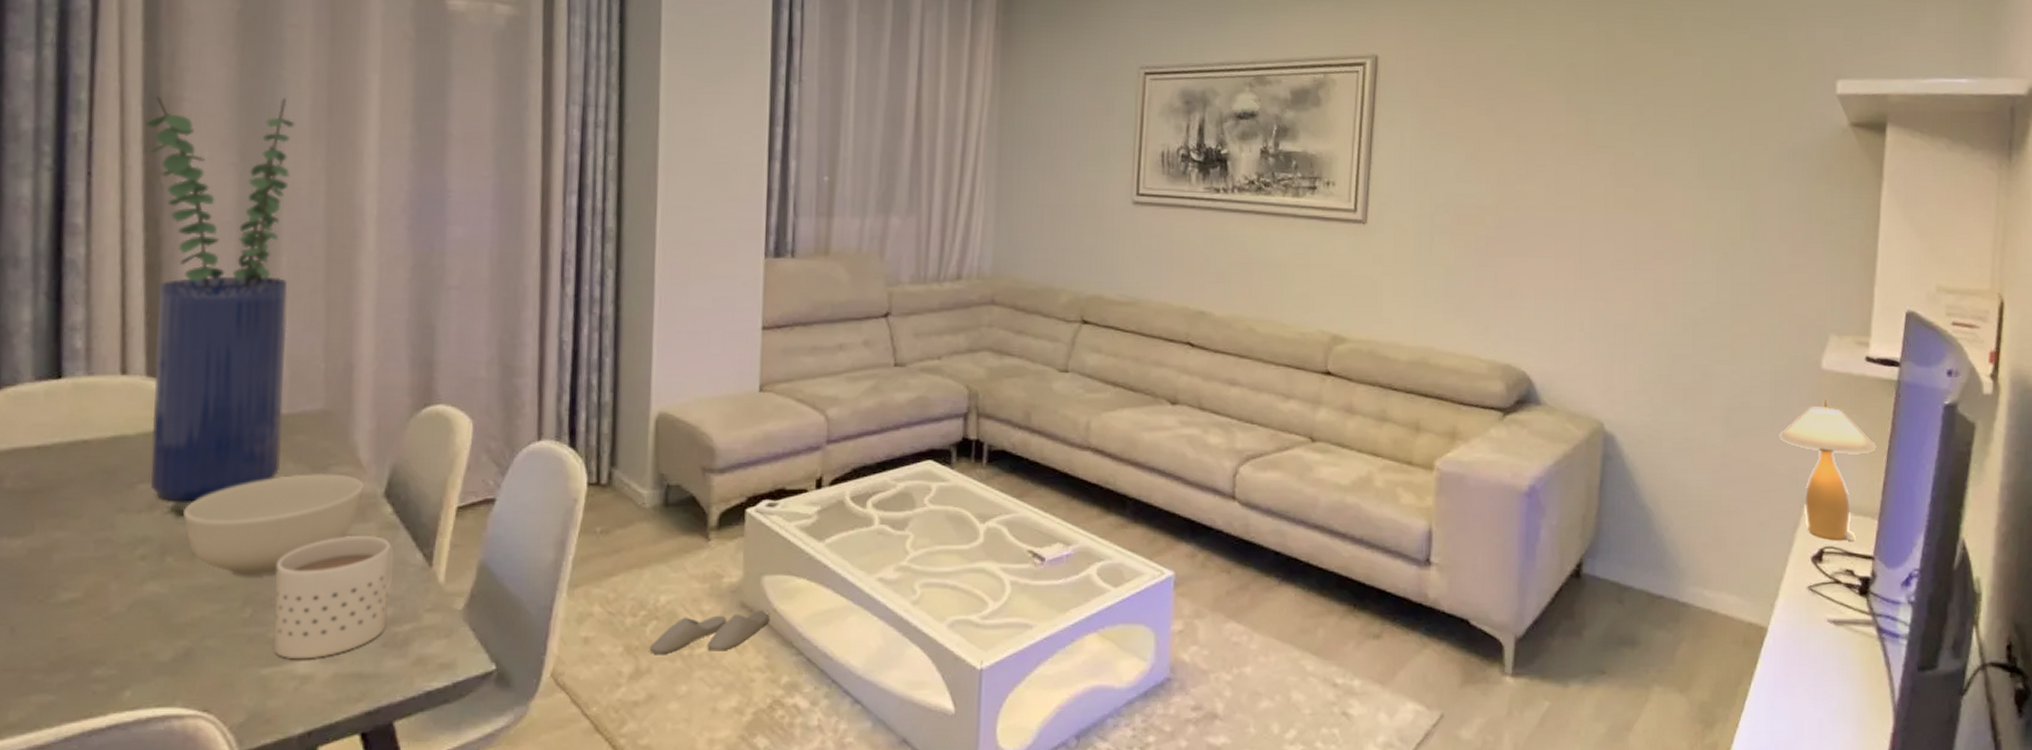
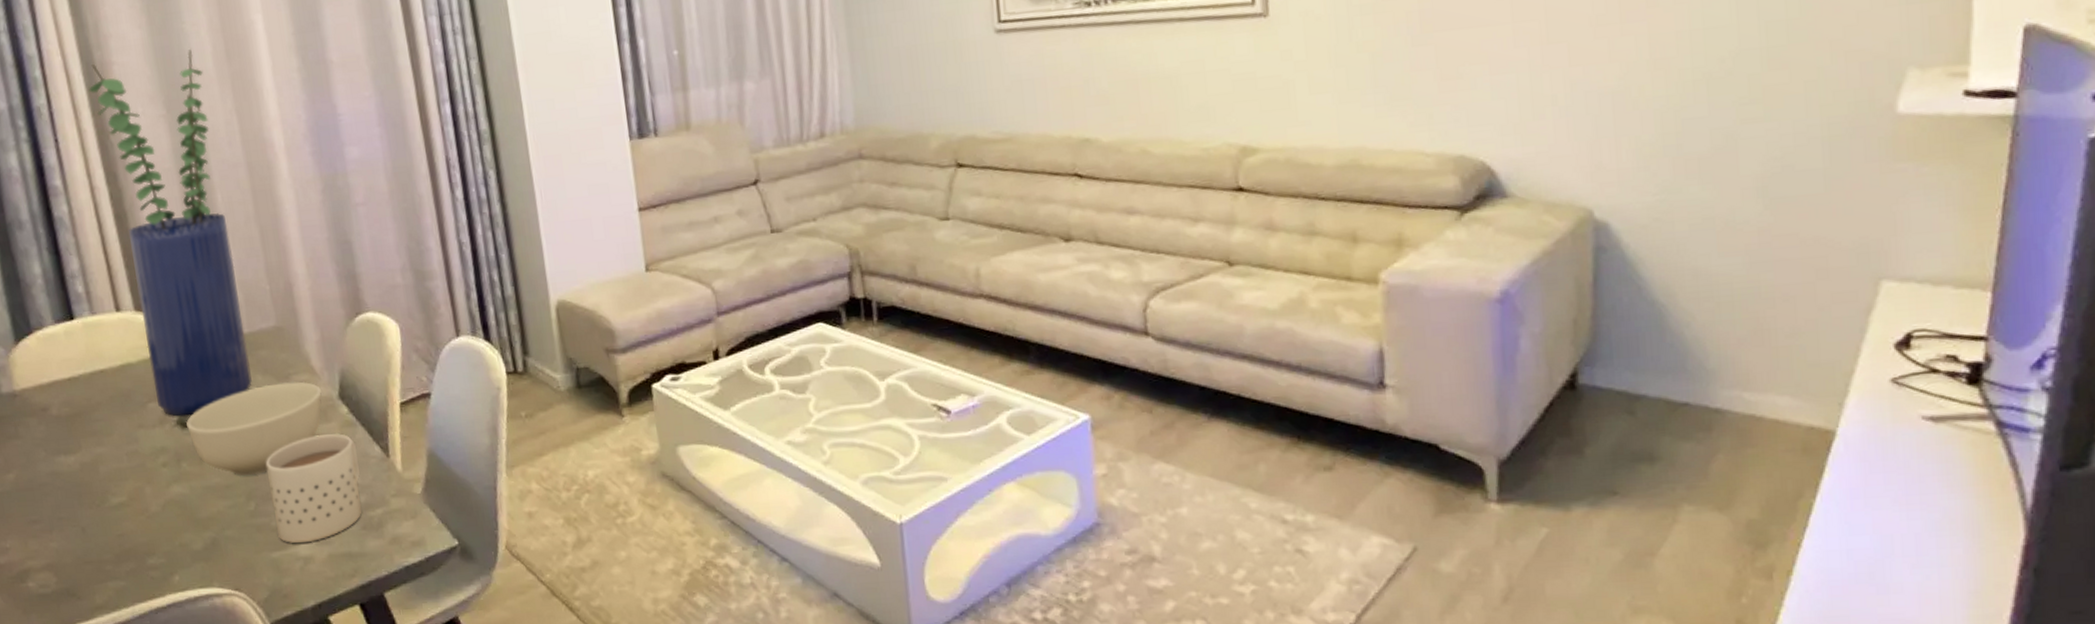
slippers: present [649,610,770,654] -> none [586,478,691,524]
table lamp: present [1780,398,1874,541] -> none [1841,148,1981,322]

